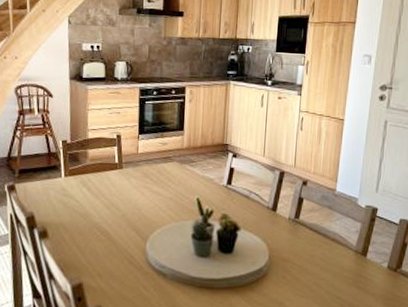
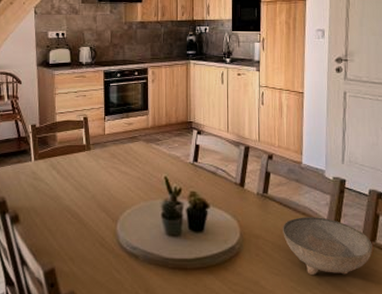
bowl: none [311,243,397,299] -> present [283,217,373,276]

